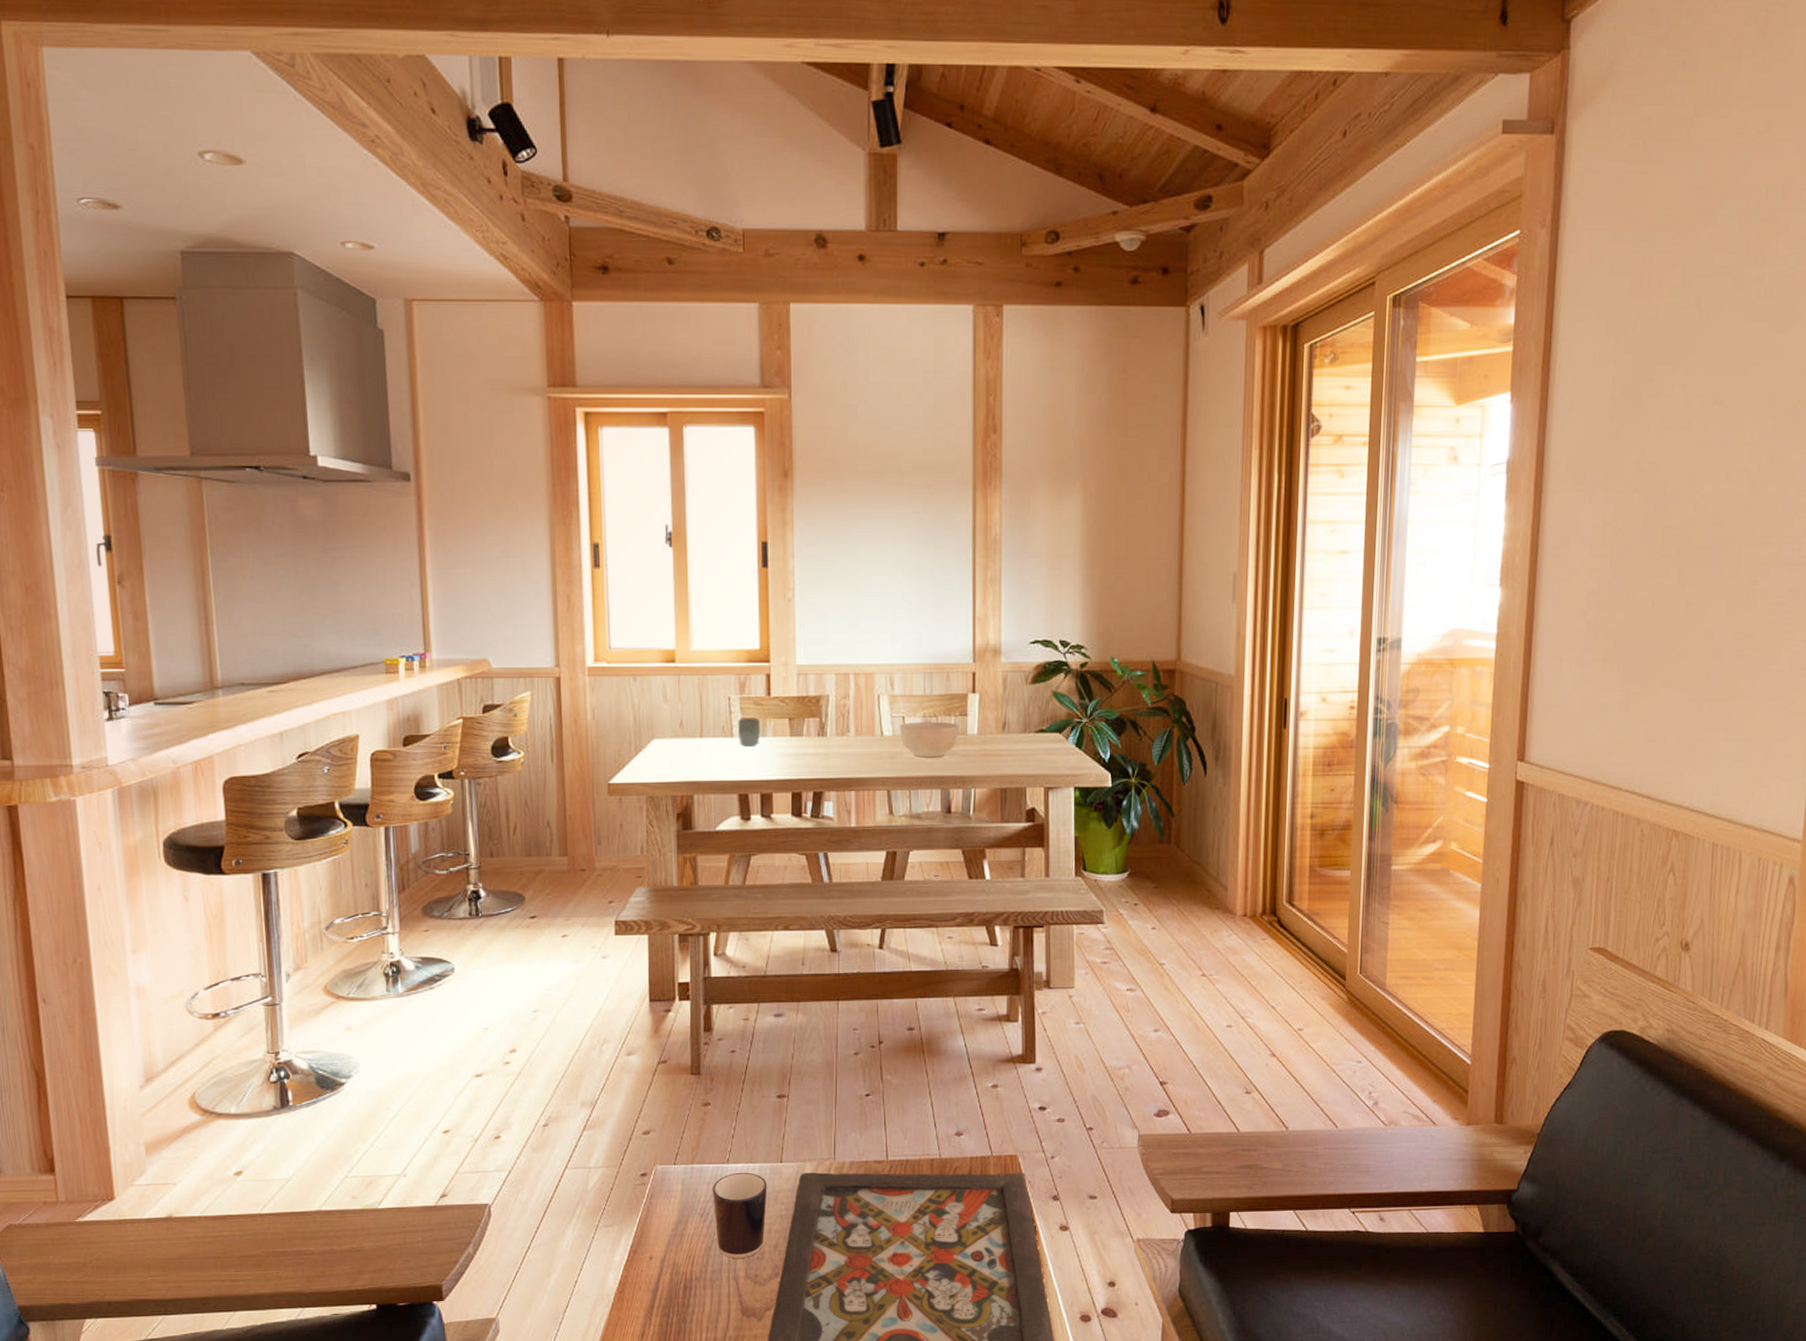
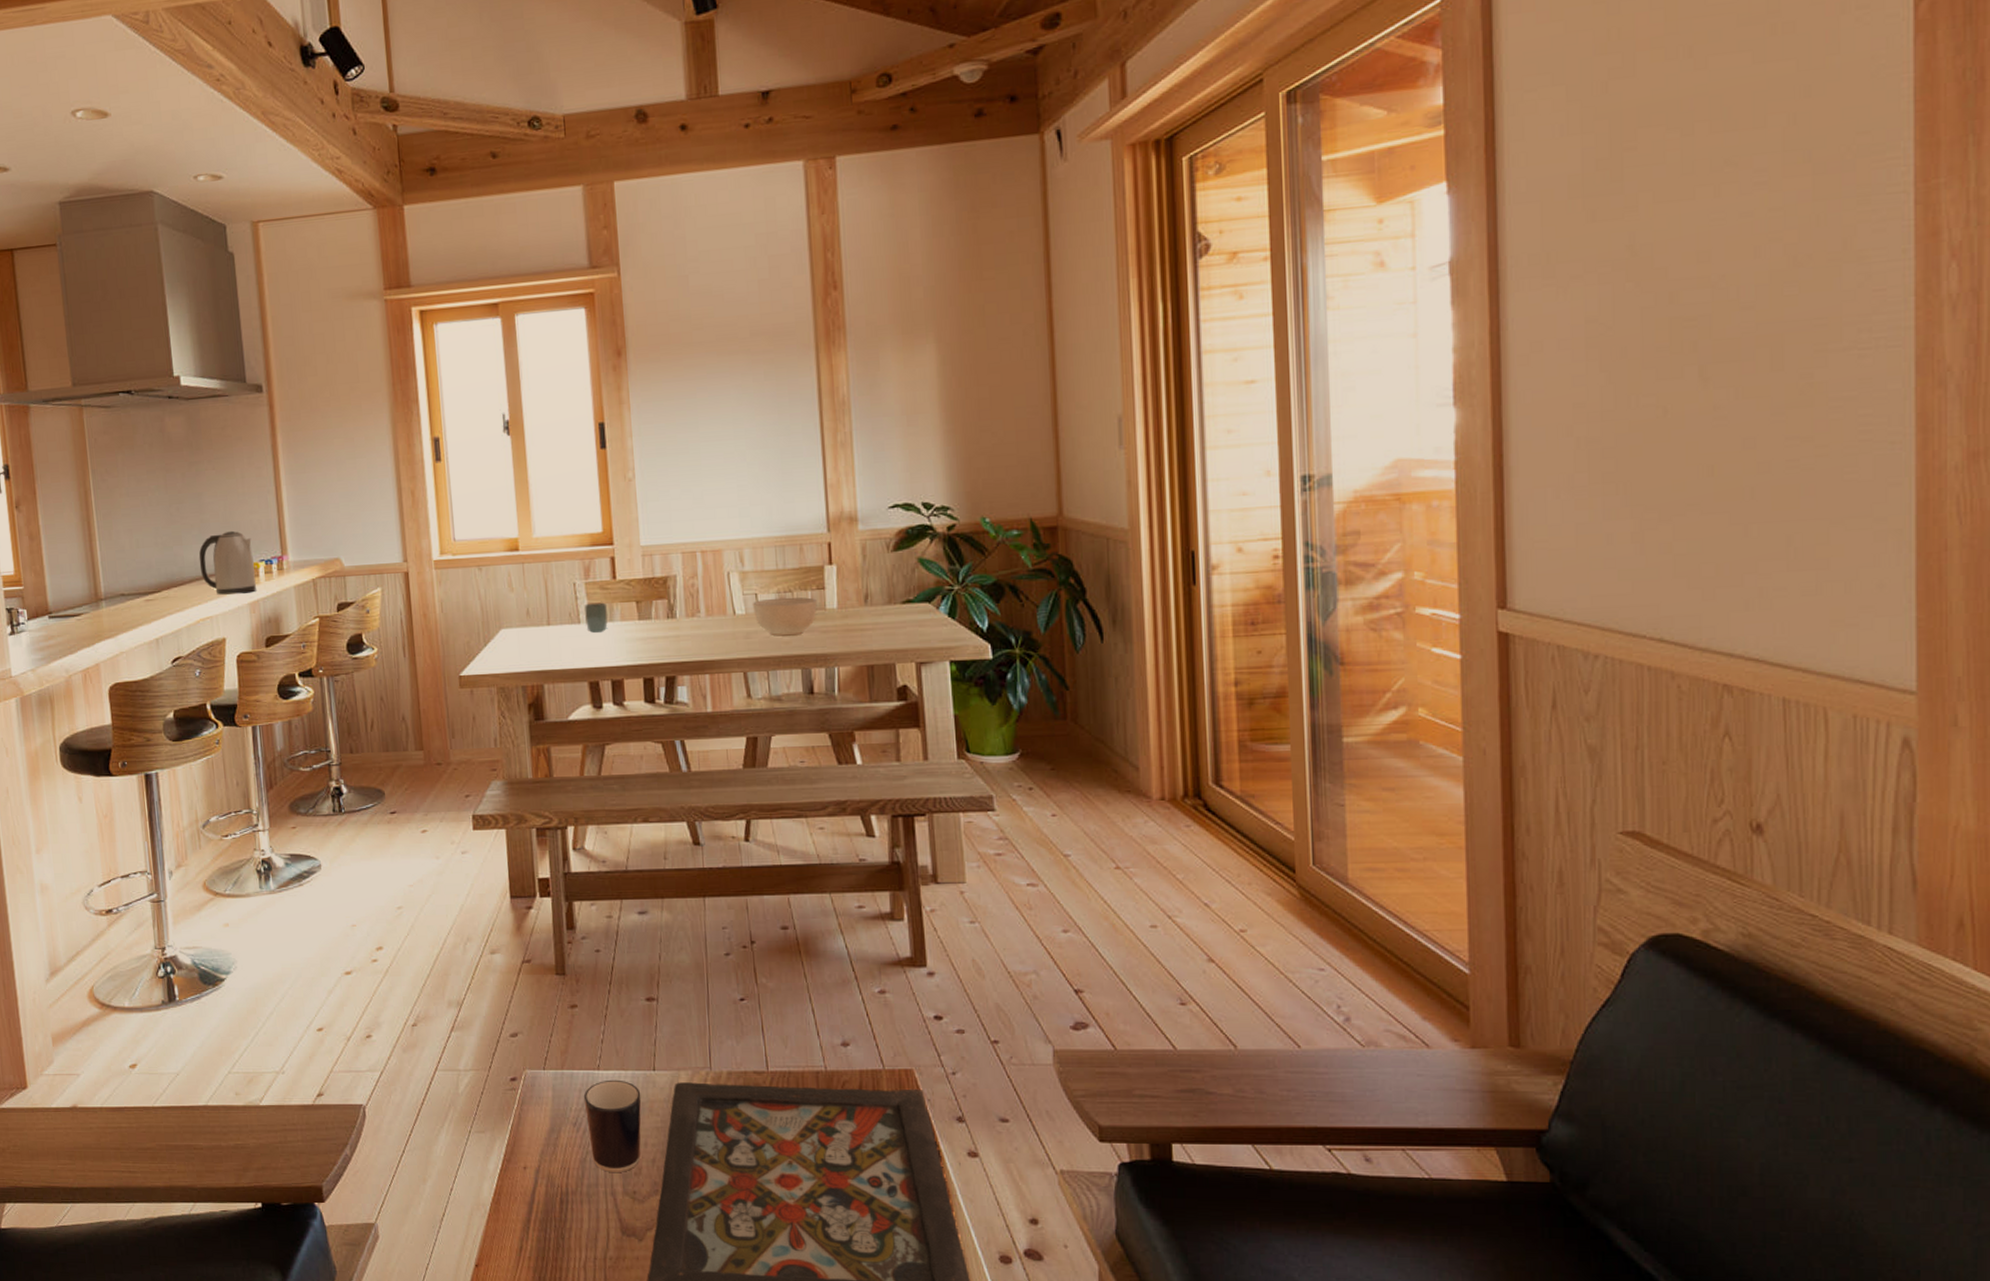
kettle: none [331,623,396,690] -> present [198,530,257,595]

